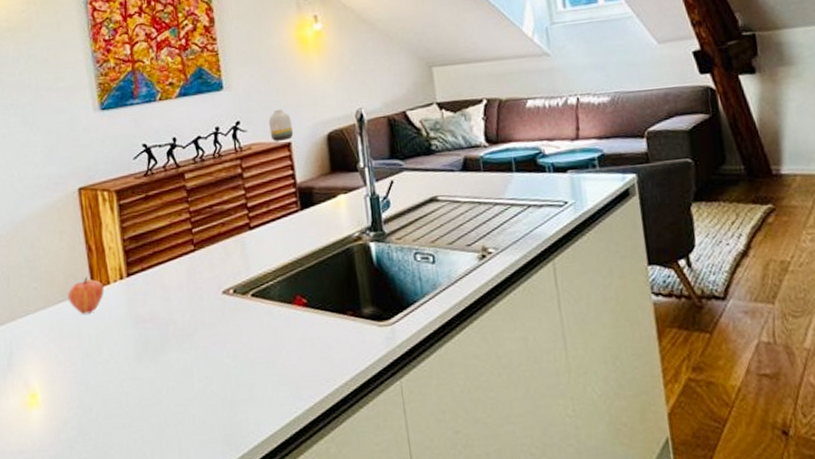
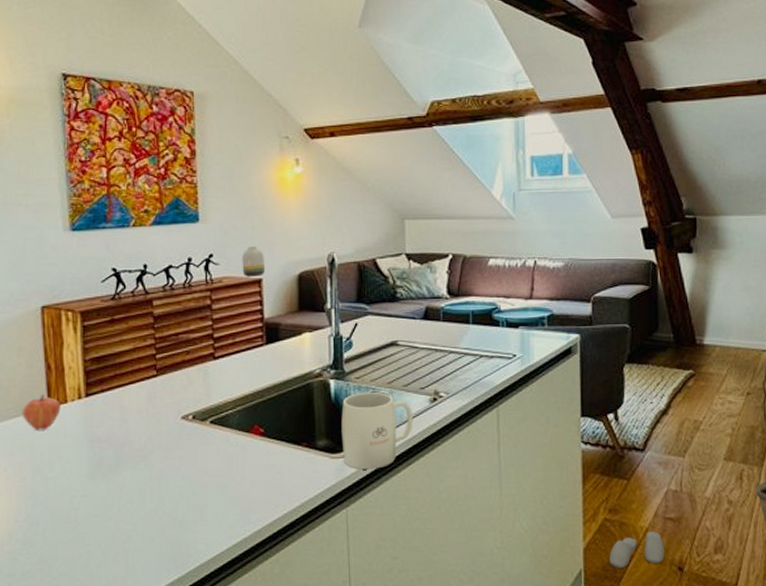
mug: none [385,252,463,337] -> present [341,391,413,470]
slippers: none [698,390,764,435] -> present [609,531,665,569]

